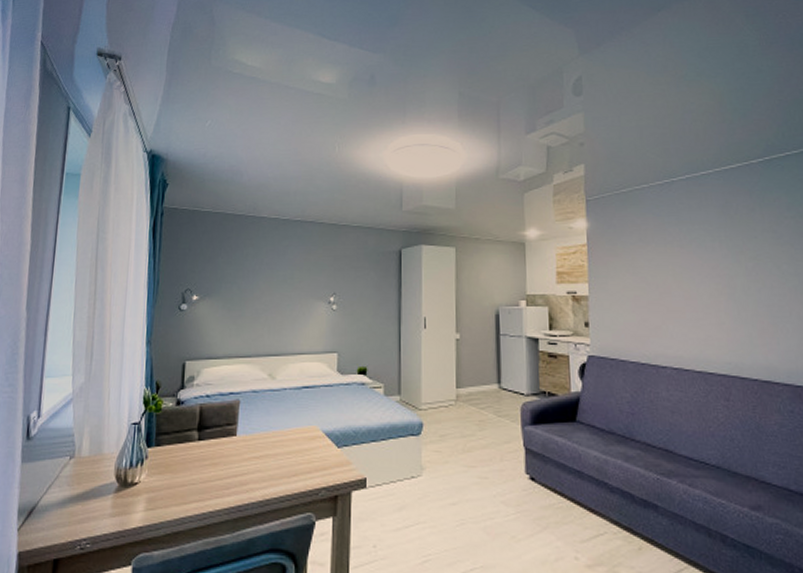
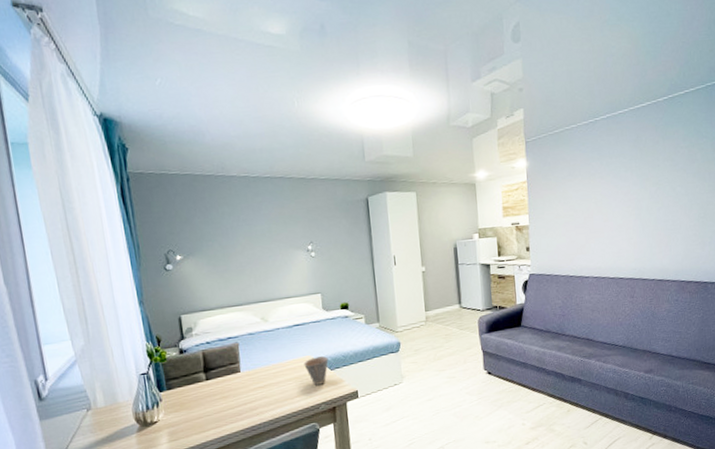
cup: none [308,429,336,464] -> present [304,356,329,385]

